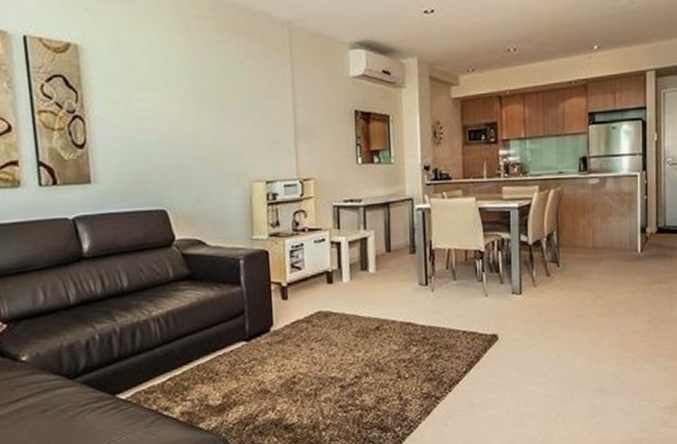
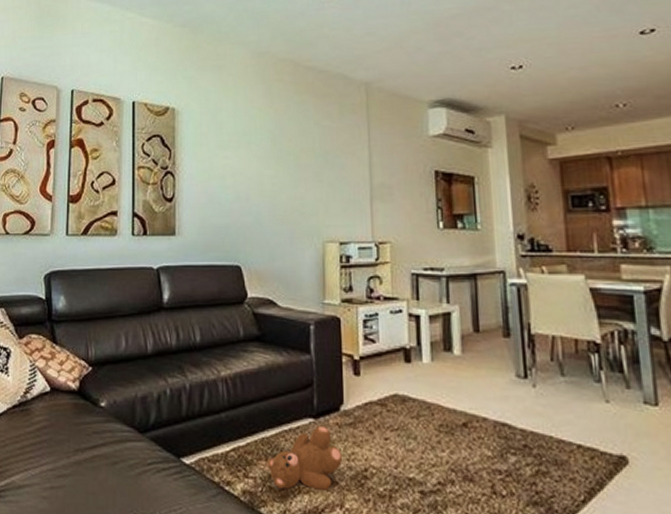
teddy bear: none [203,347,274,405] -> present [267,426,343,492]

